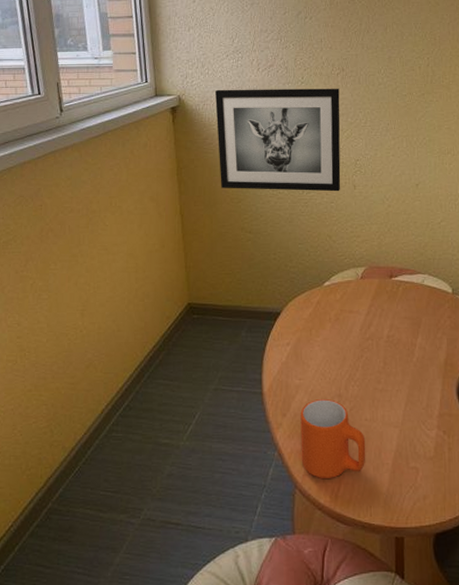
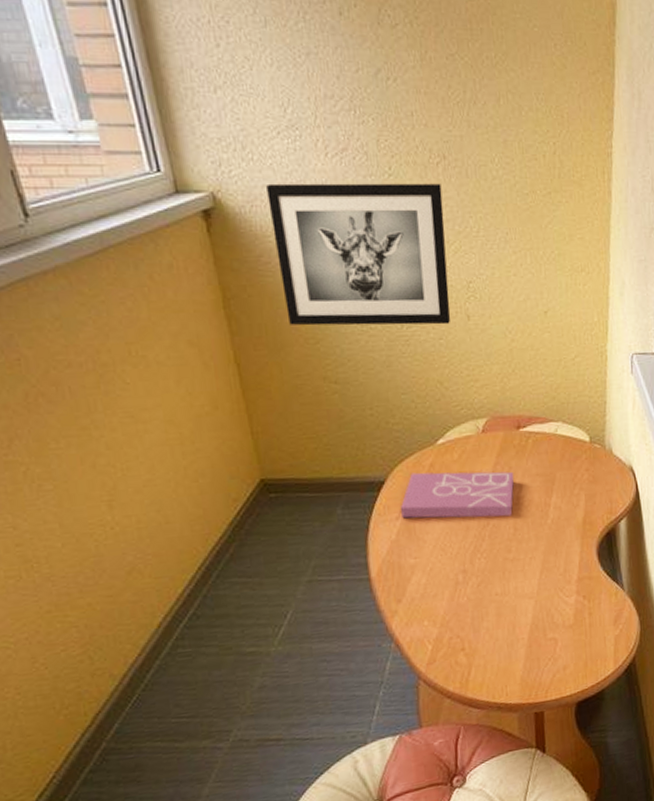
book: none [292,307,386,352] -> present [401,471,514,519]
mug: present [300,399,366,480] -> none [418,576,499,665]

